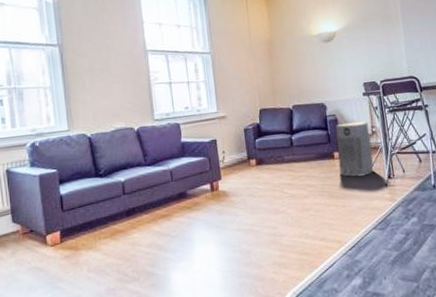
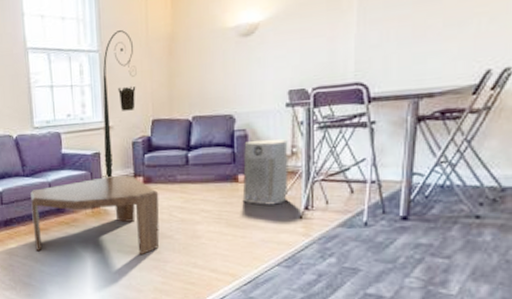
coffee table: none [152,159,275,239] -> present [30,175,160,256]
floor lamp: none [215,36,245,162] -> present [102,30,137,178]

